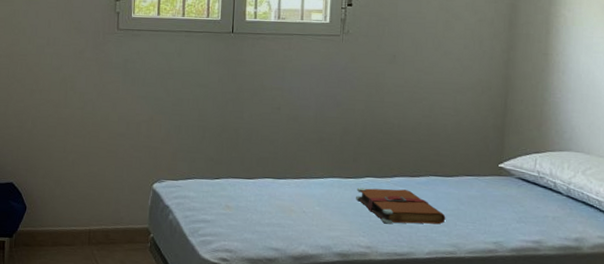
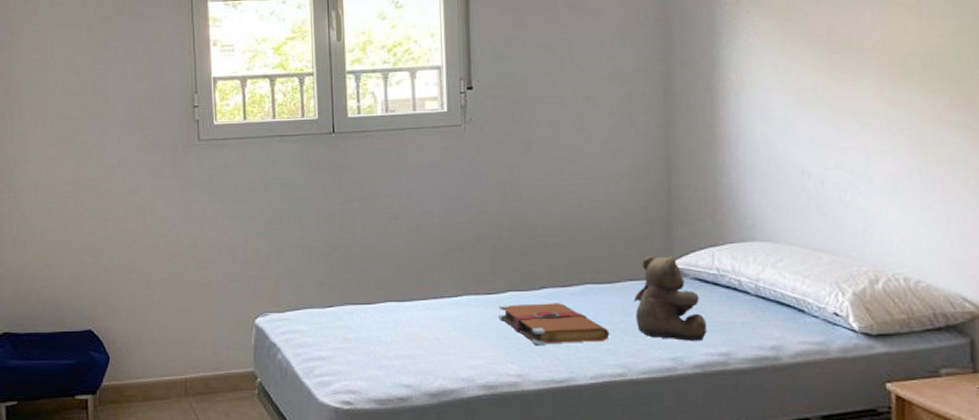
teddy bear: none [468,156,526,230] -> present [634,255,708,341]

